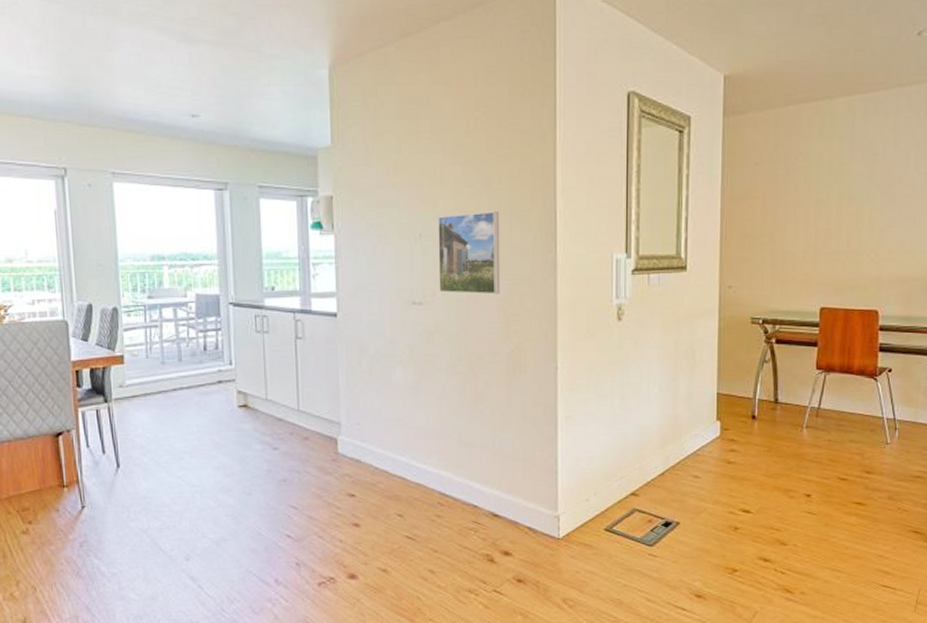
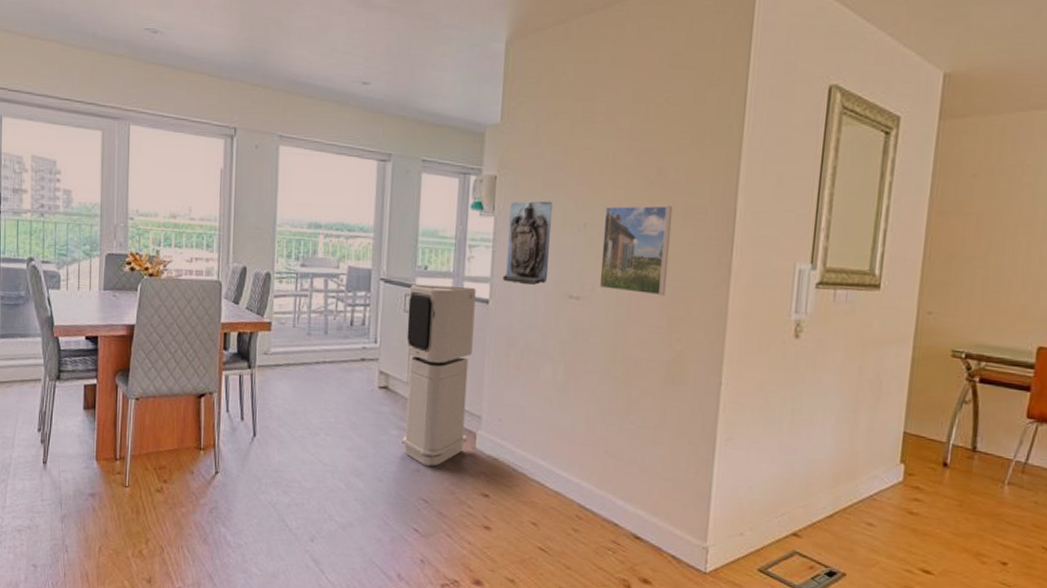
air purifier: none [259,302,329,475] -> present [402,284,476,466]
wall sculpture: none [348,216,391,296] -> present [503,201,553,286]

